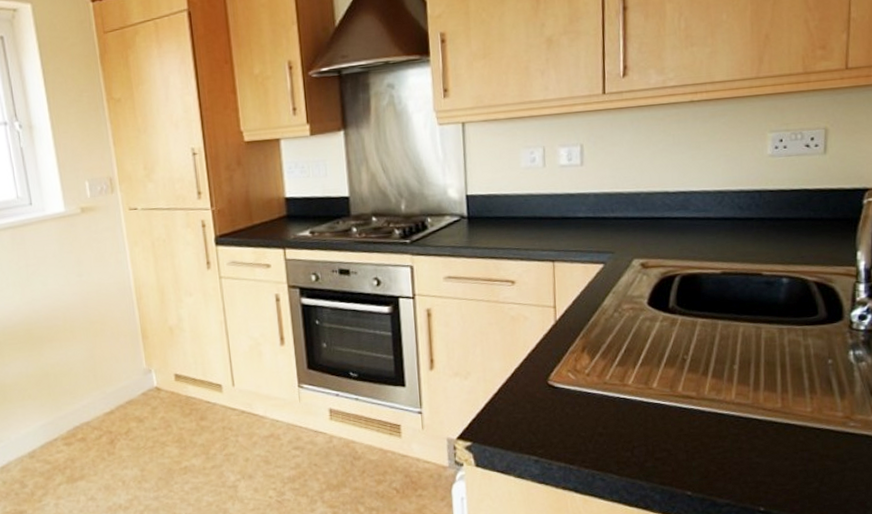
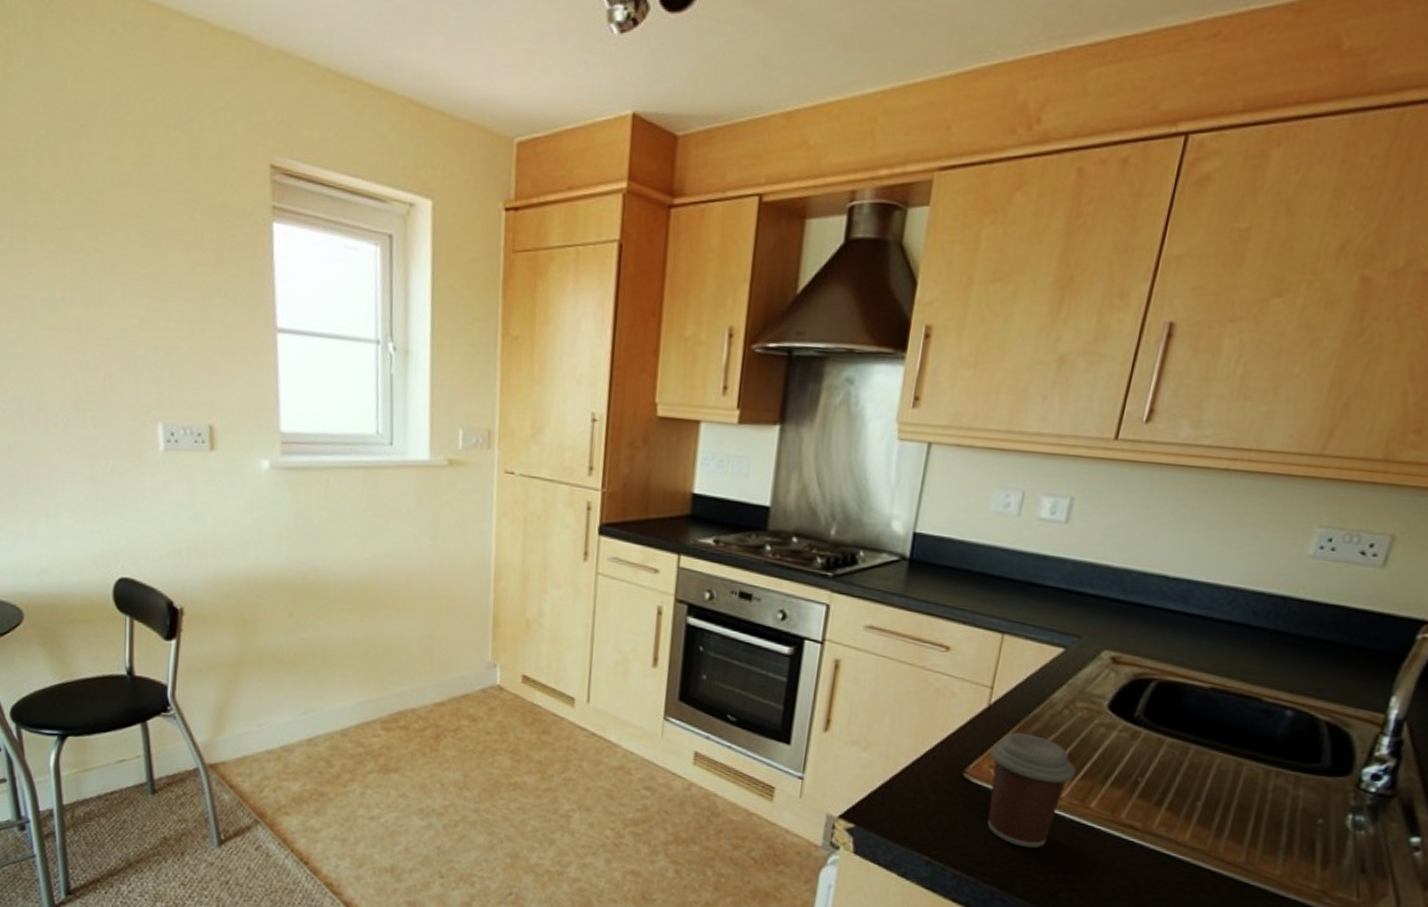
coffee cup: none [564,338,635,432] -> present [987,733,1076,848]

